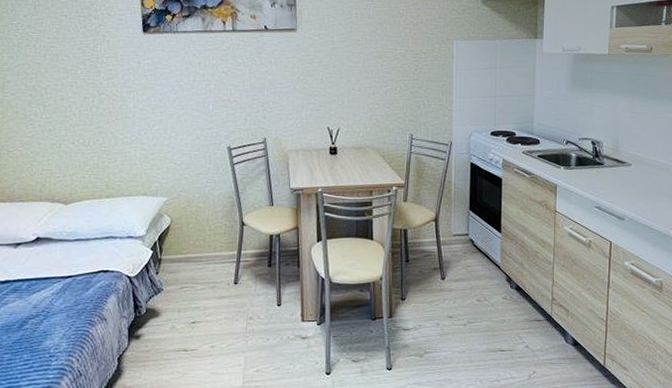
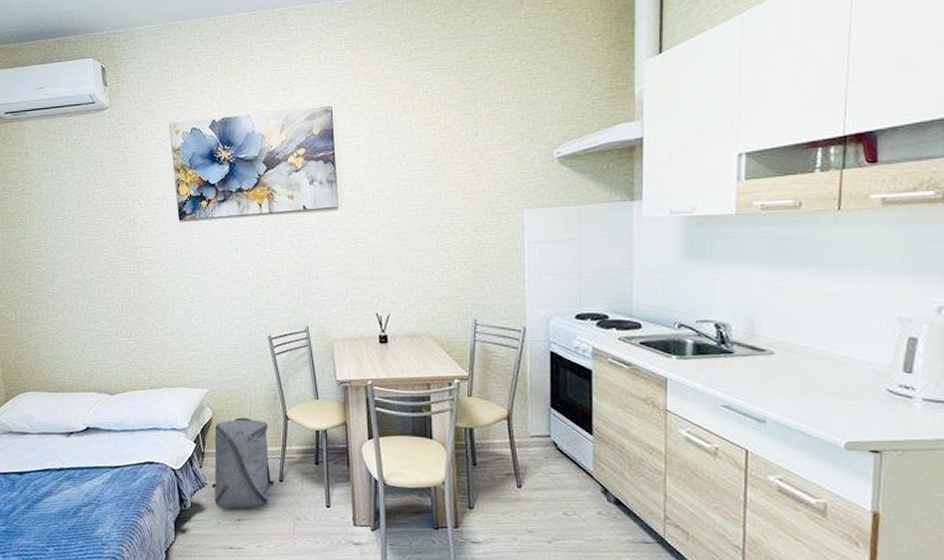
backpack: none [167,224,230,313] -> present [211,418,275,509]

